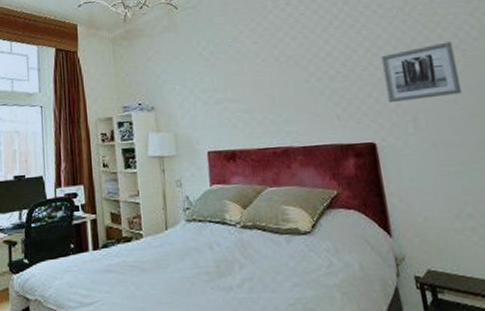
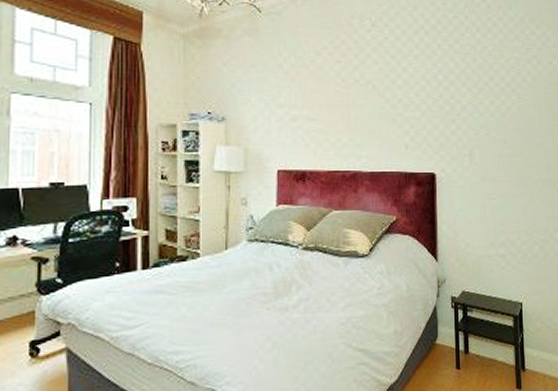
wall art: present [380,41,462,102] -> none [450,84,512,136]

